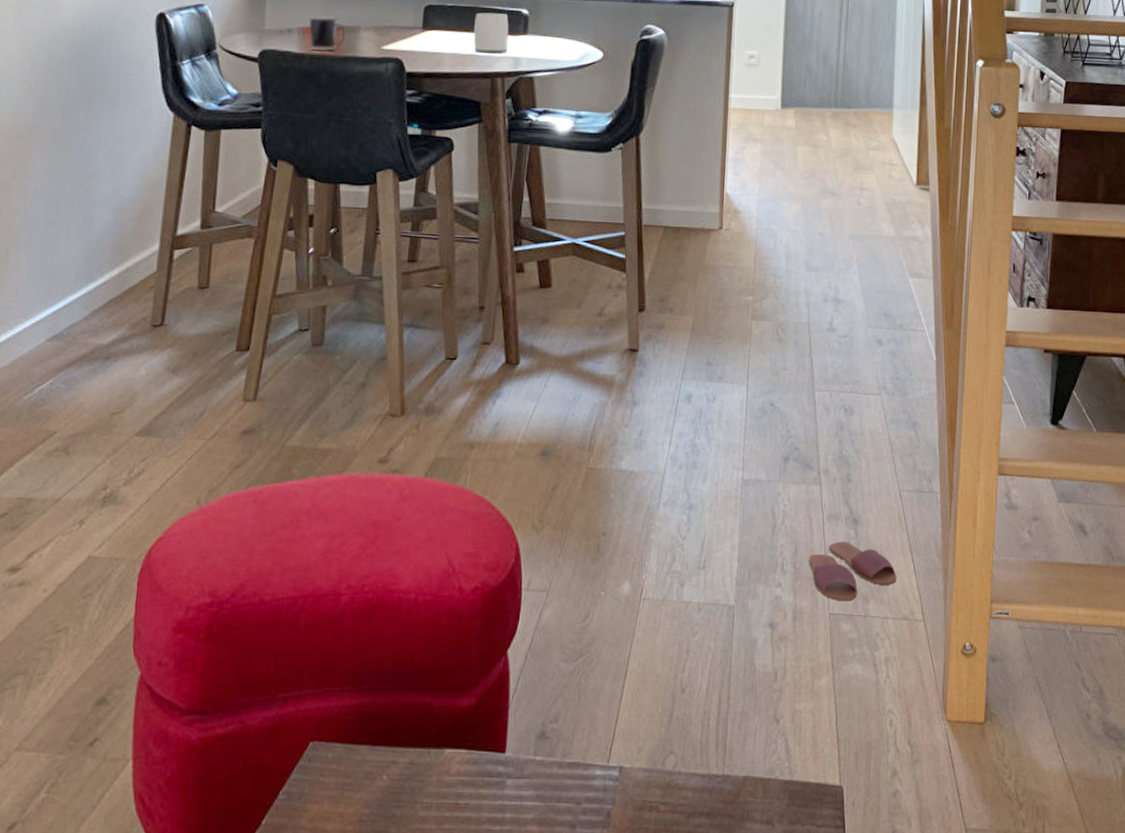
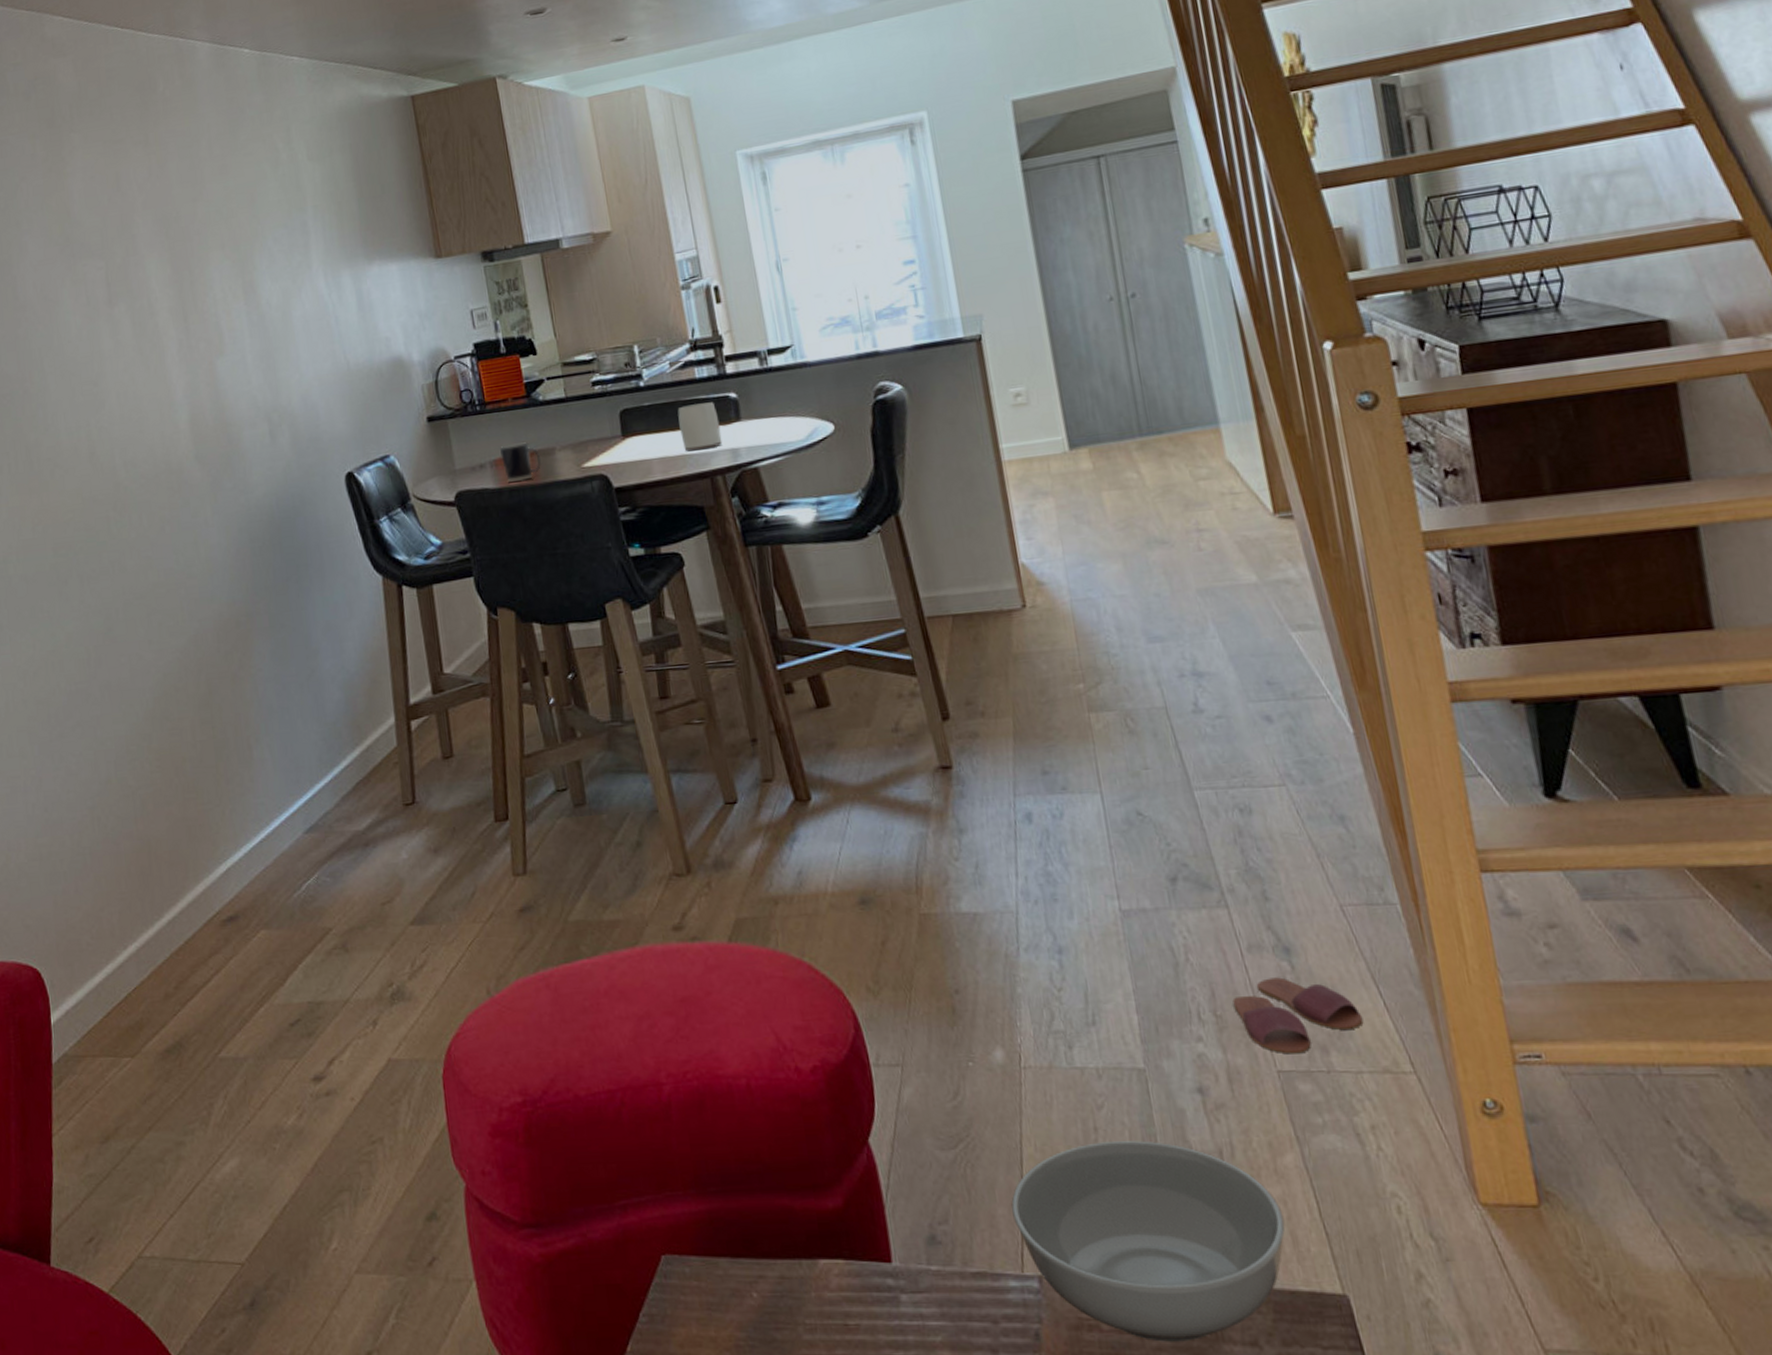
bowl: none [610,662,811,820] -> present [1011,1140,1286,1342]

